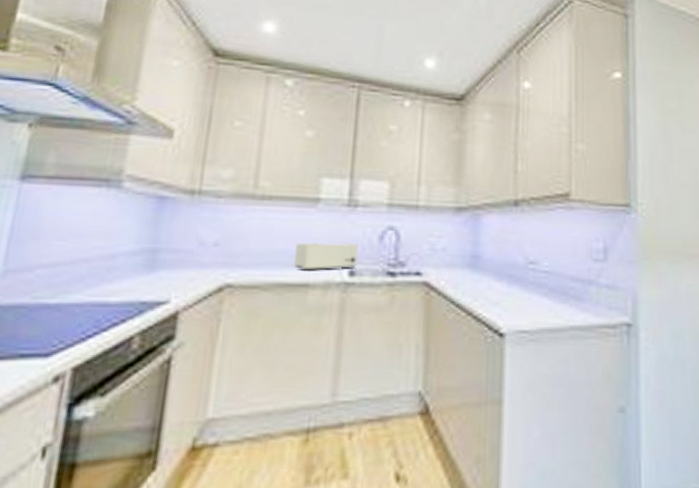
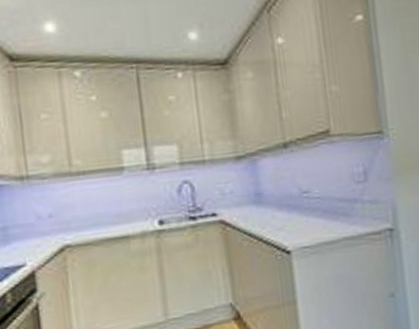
toaster: present [294,242,359,271] -> none [113,198,164,226]

